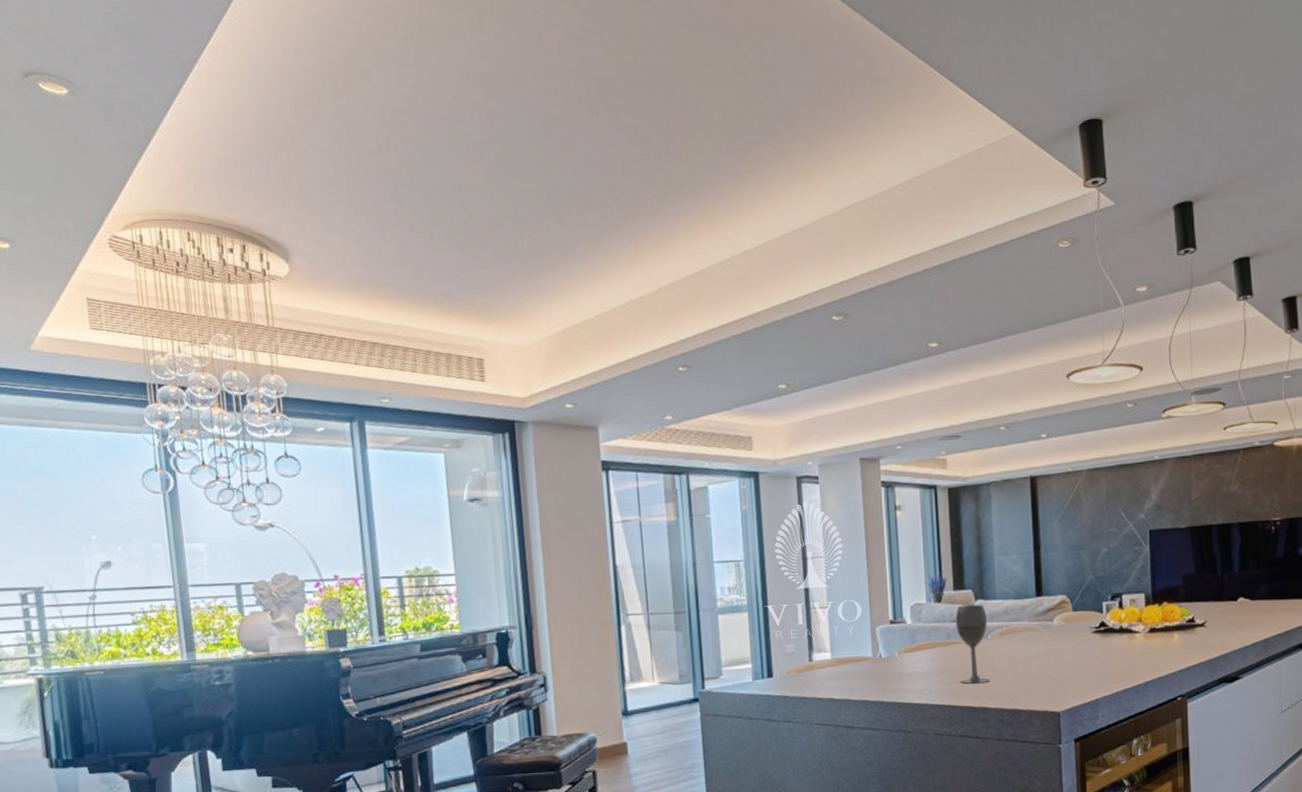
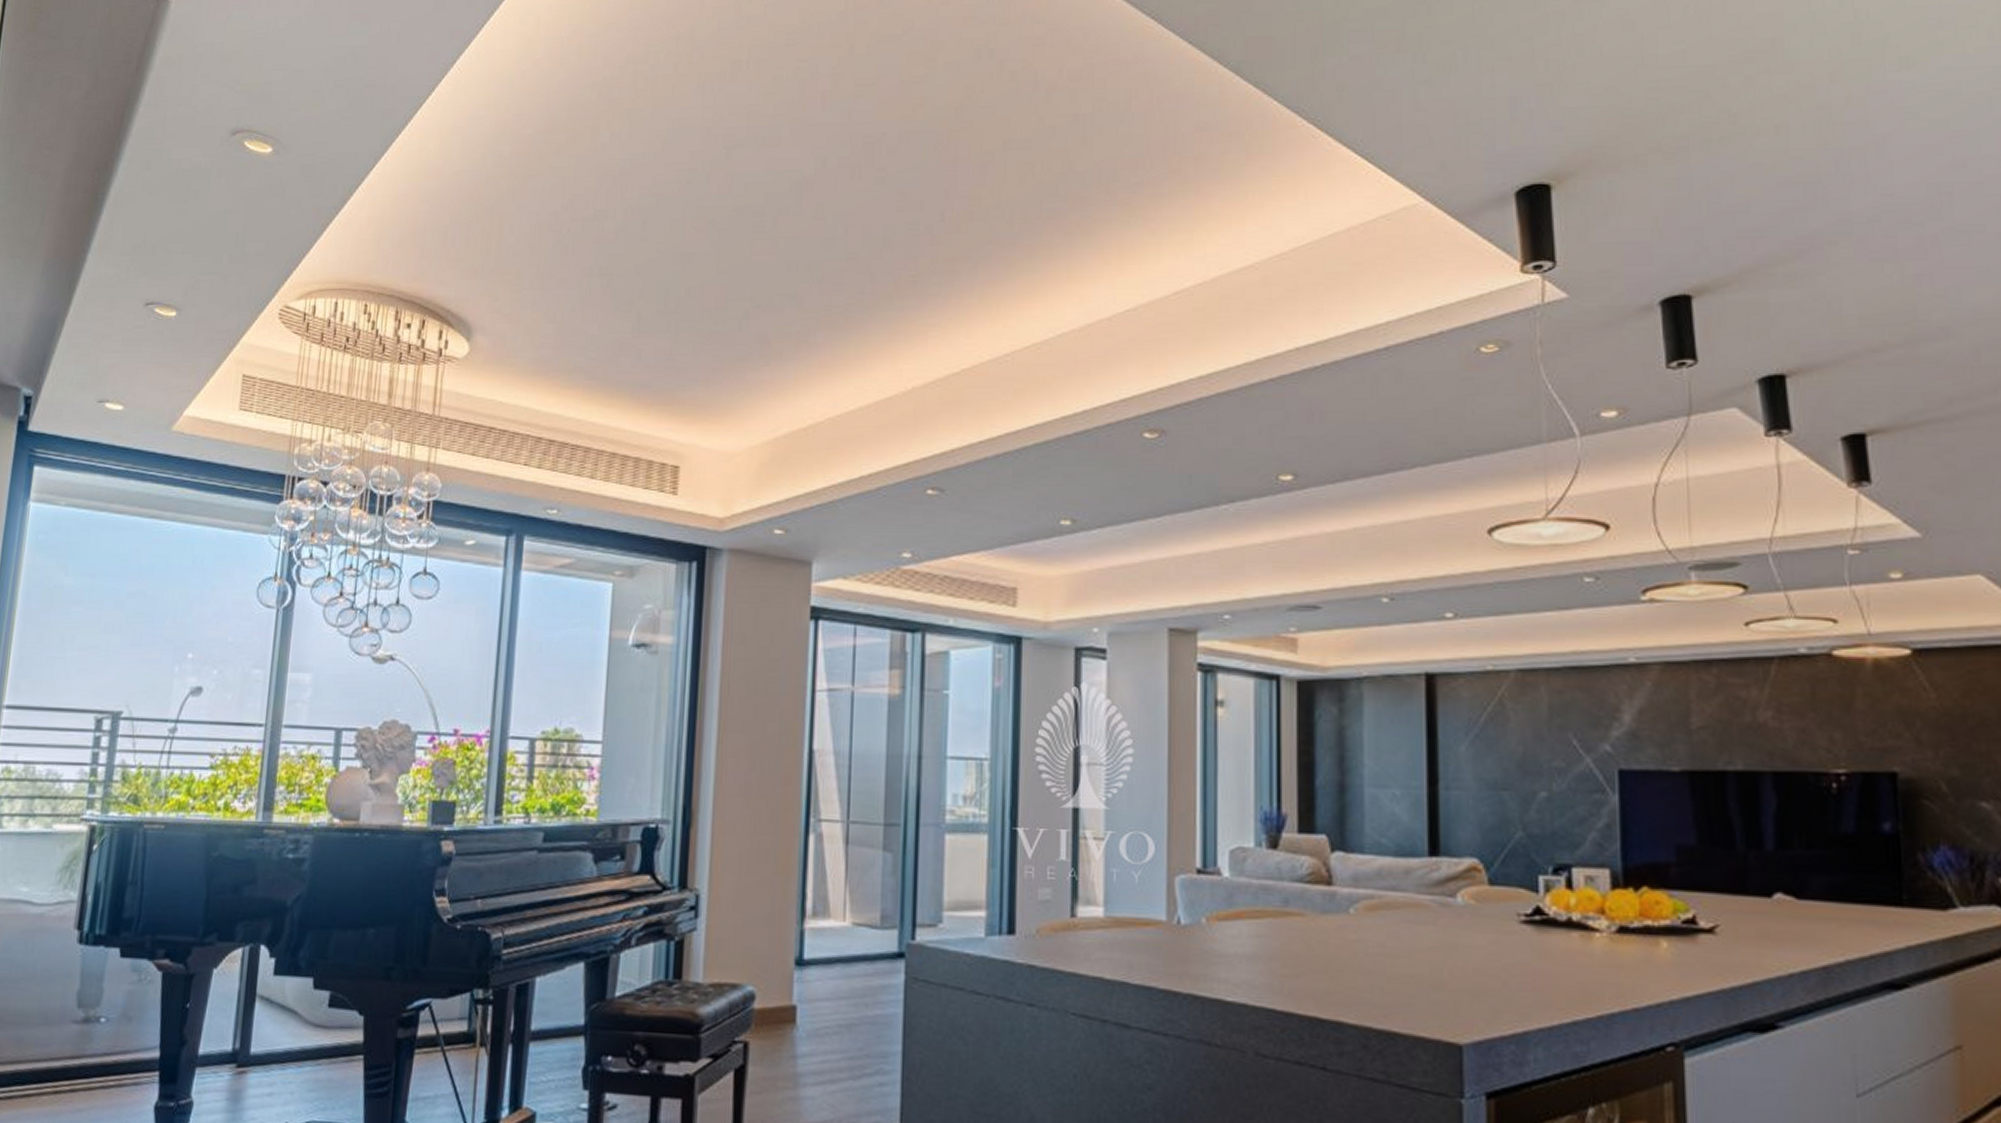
wine glass: present [955,604,990,684] -> none [1297,857,1350,983]

